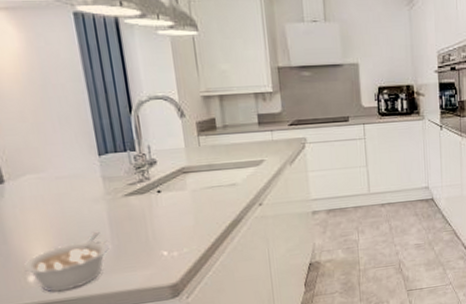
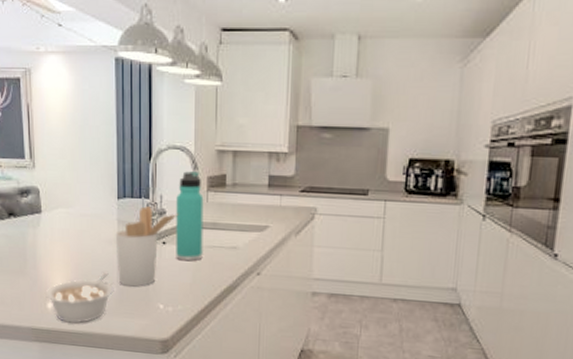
utensil holder: none [101,158,171,241] -> present [115,206,179,287]
thermos bottle: none [165,119,203,206] -> present [176,171,204,262]

